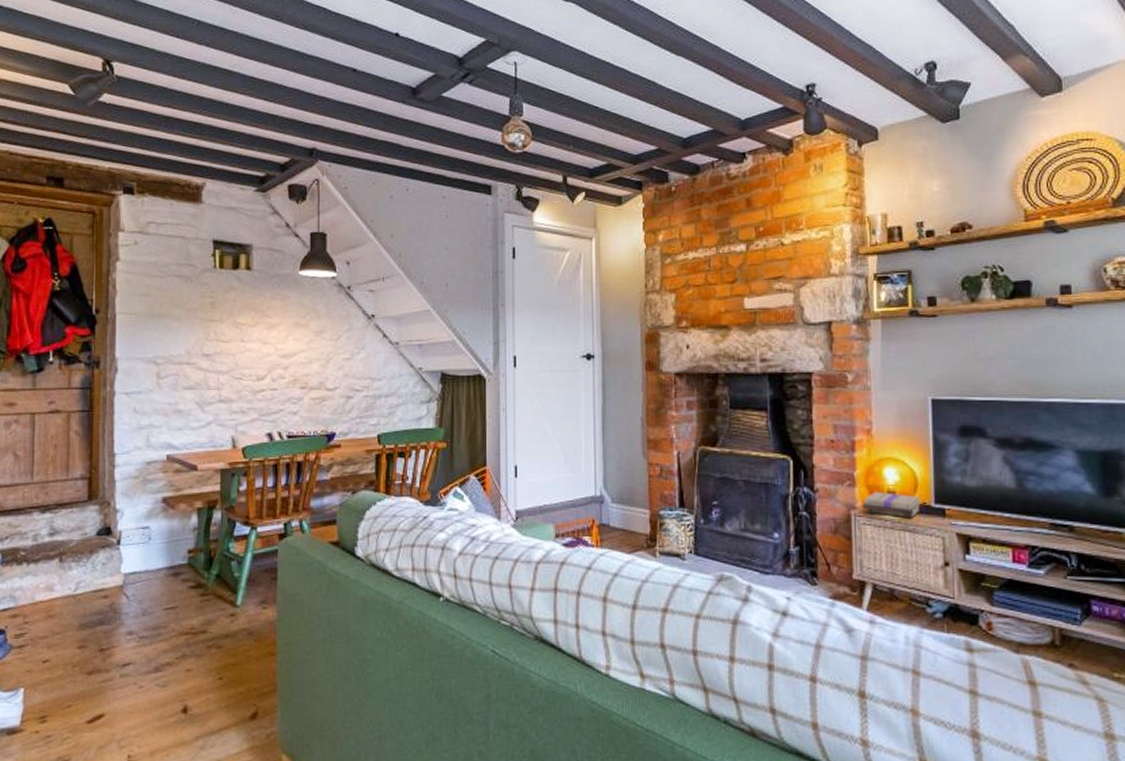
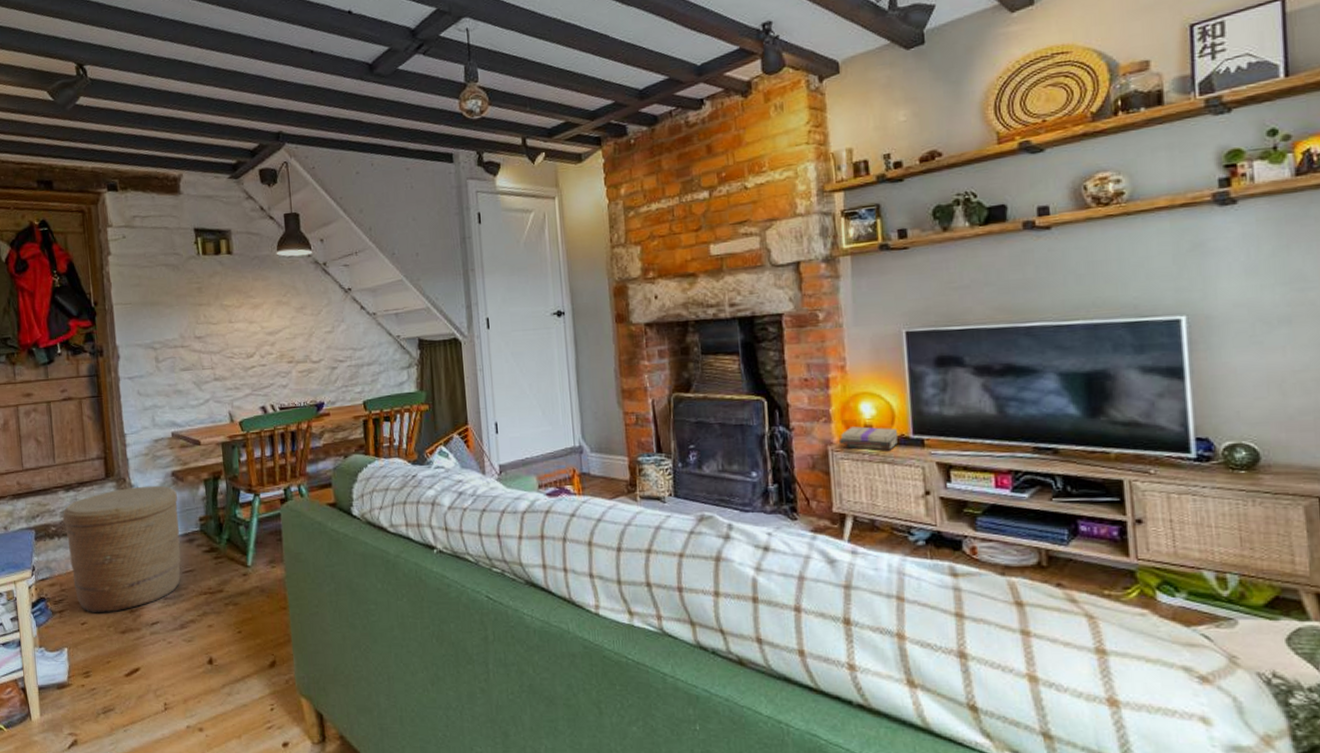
basket: none [34,511,166,651] -> present [62,485,183,614]

